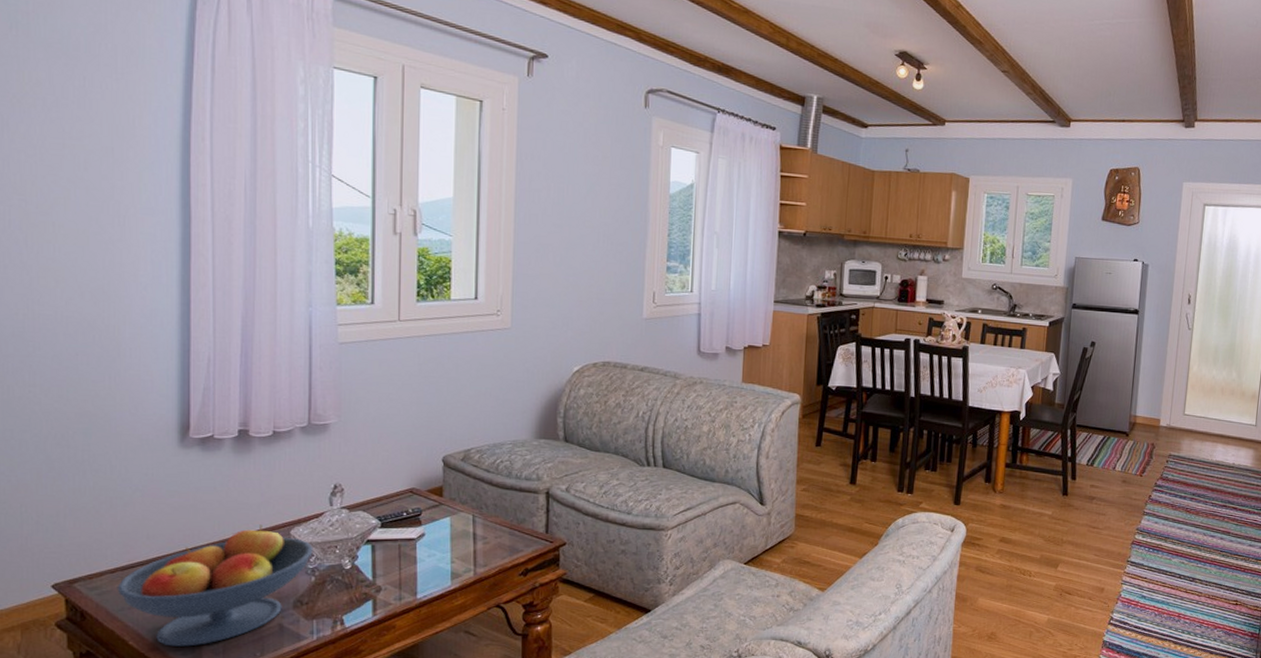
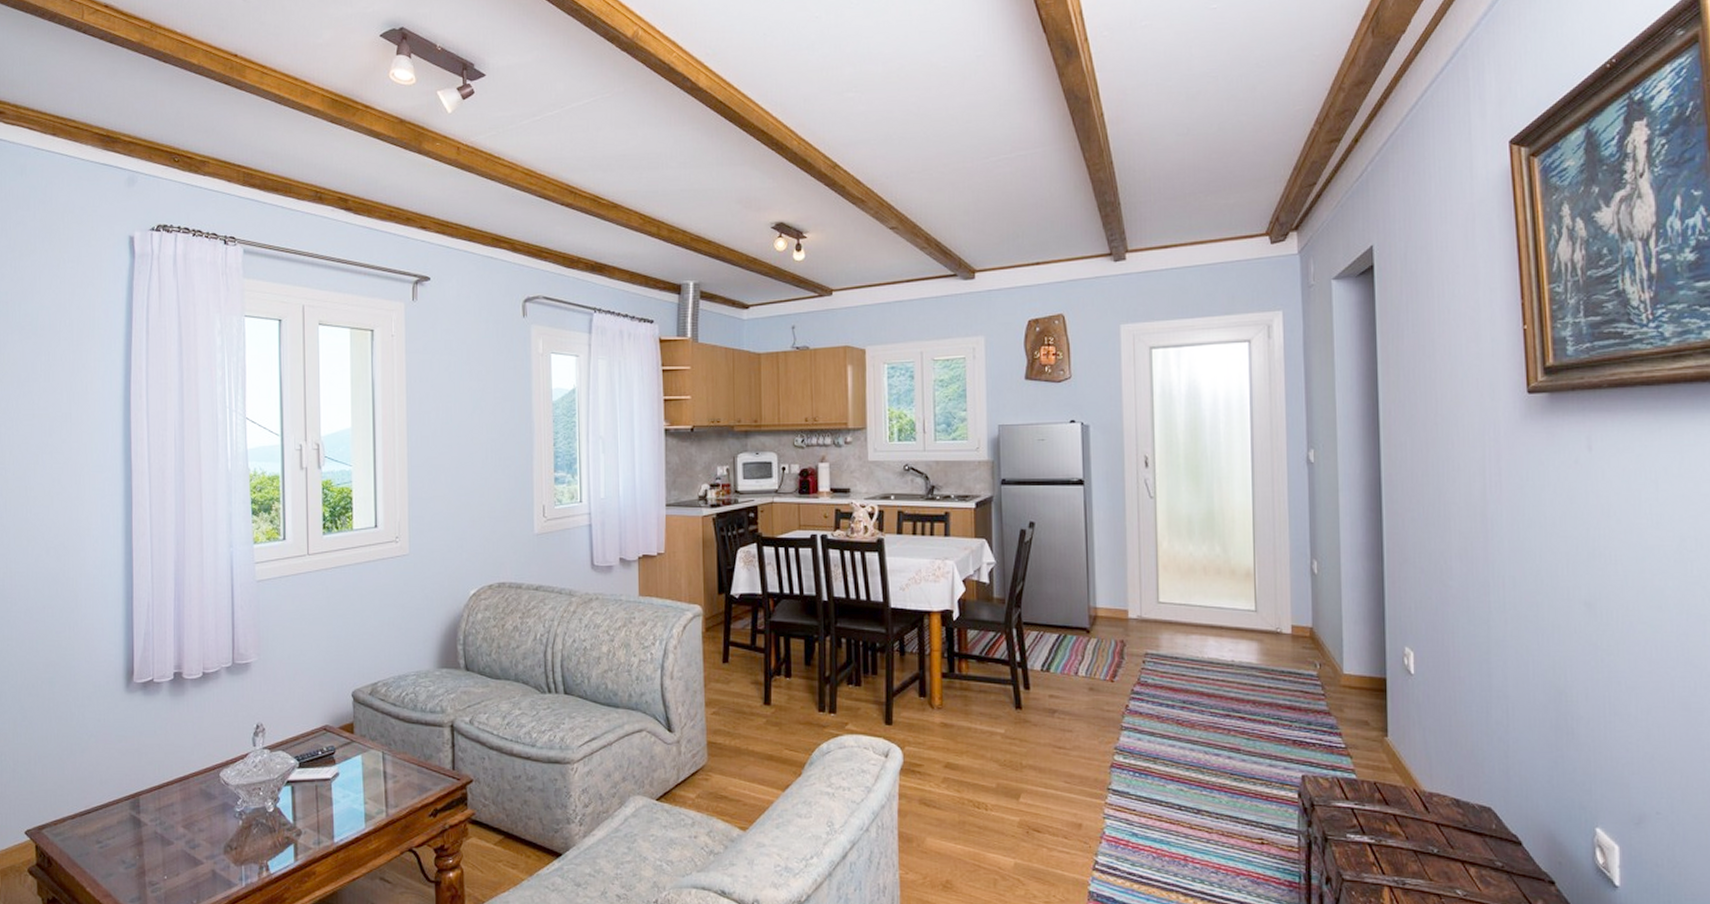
fruit bowl: present [117,524,313,647] -> none [76,767,240,893]

